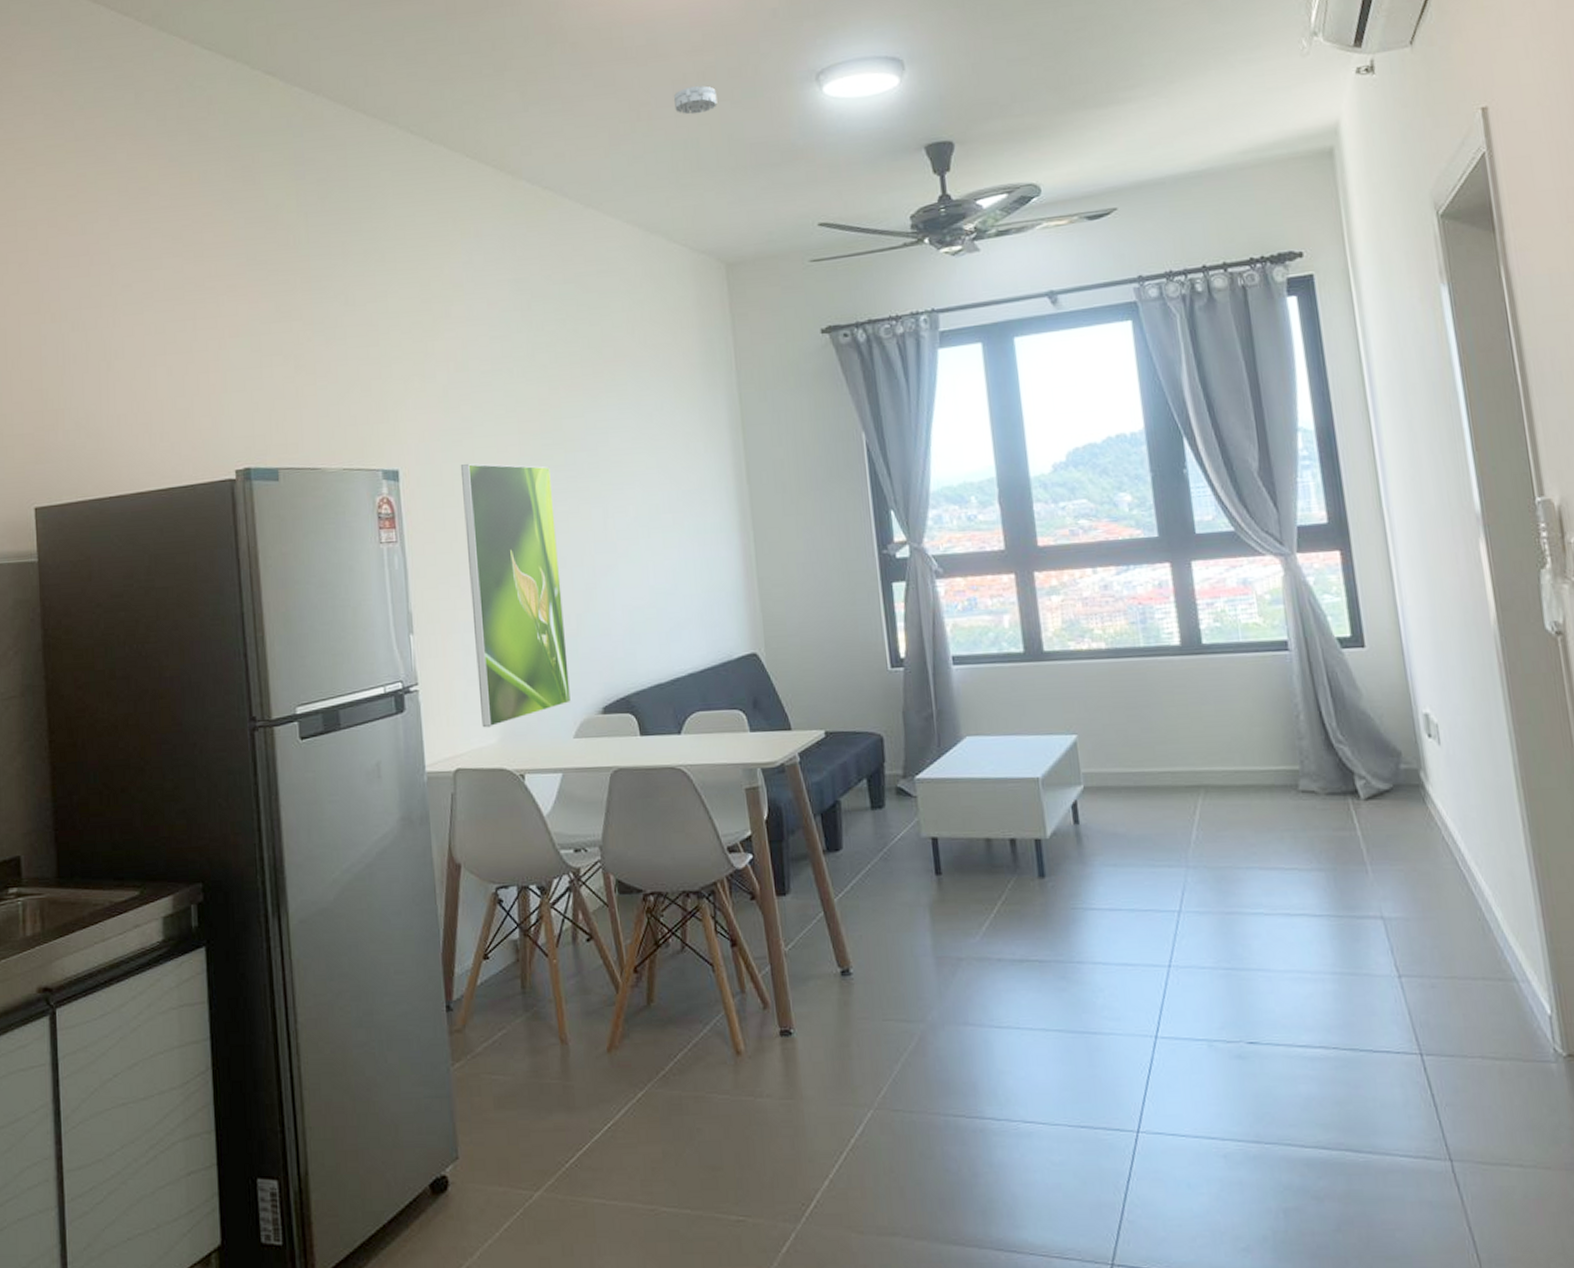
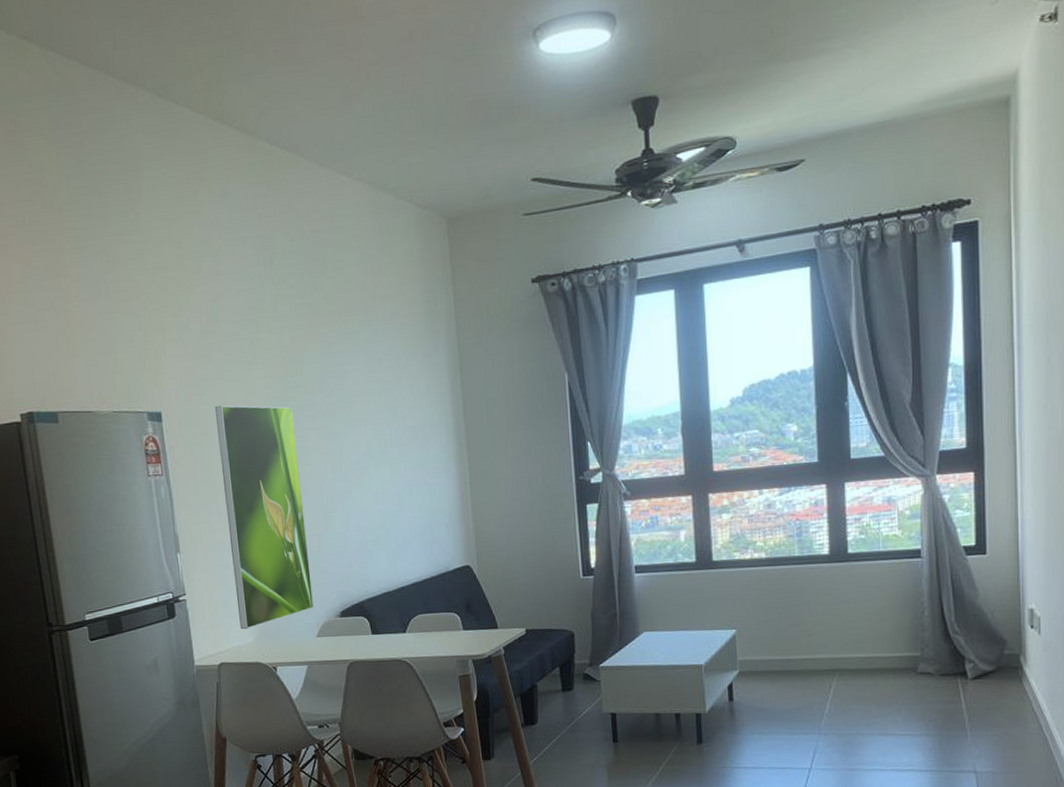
smoke detector: present [674,85,718,115] -> none [401,43,441,74]

